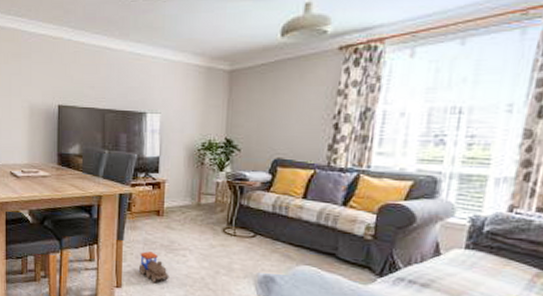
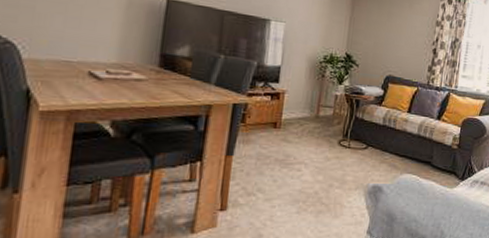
toy train: present [138,251,169,282] -> none [248,167,282,201]

